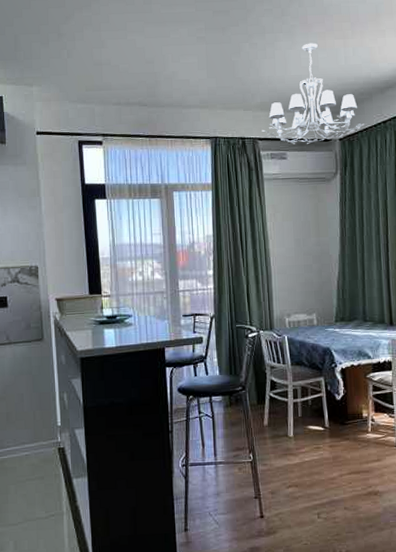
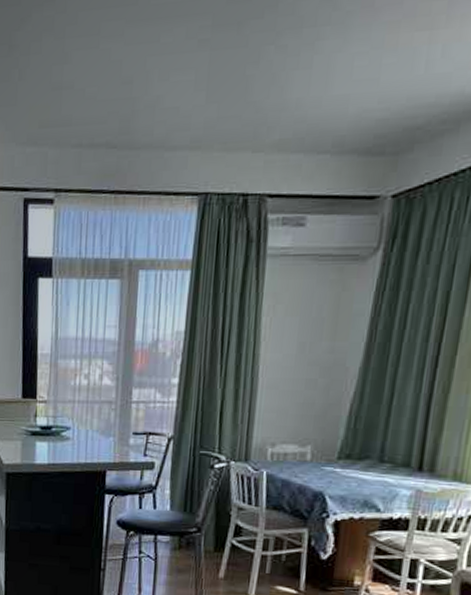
chandelier: present [262,43,366,145] -> none [274,39,440,205]

